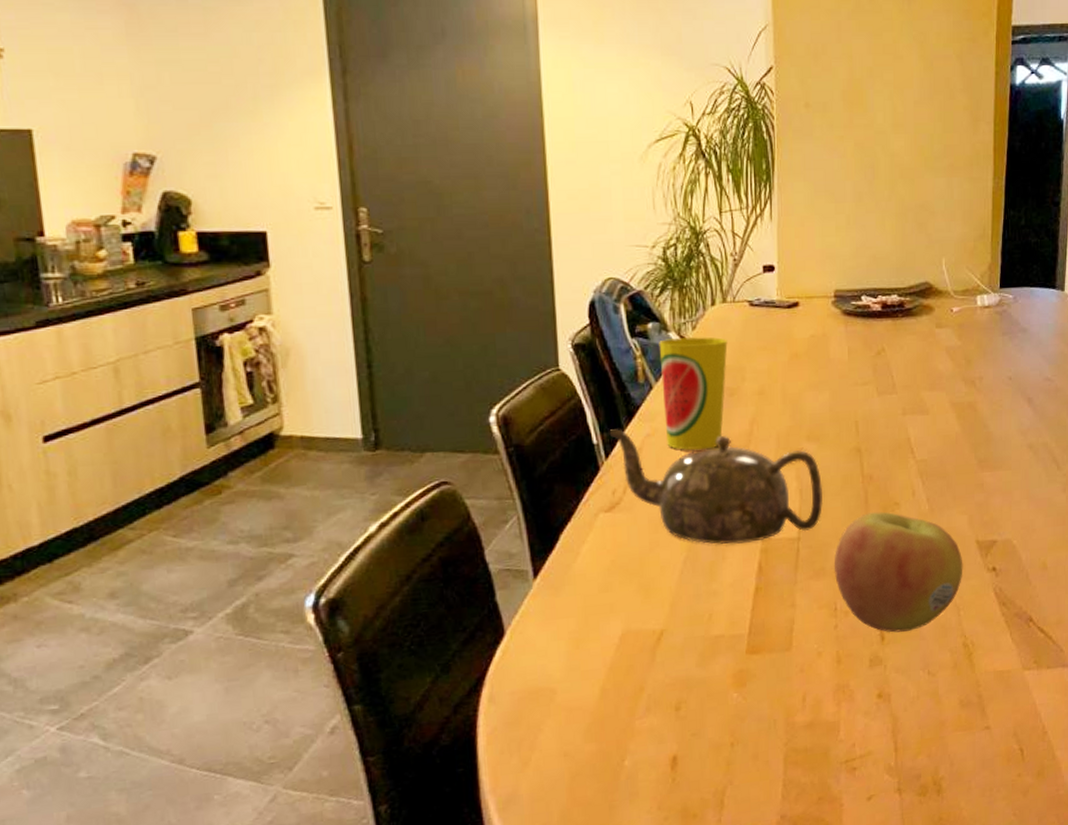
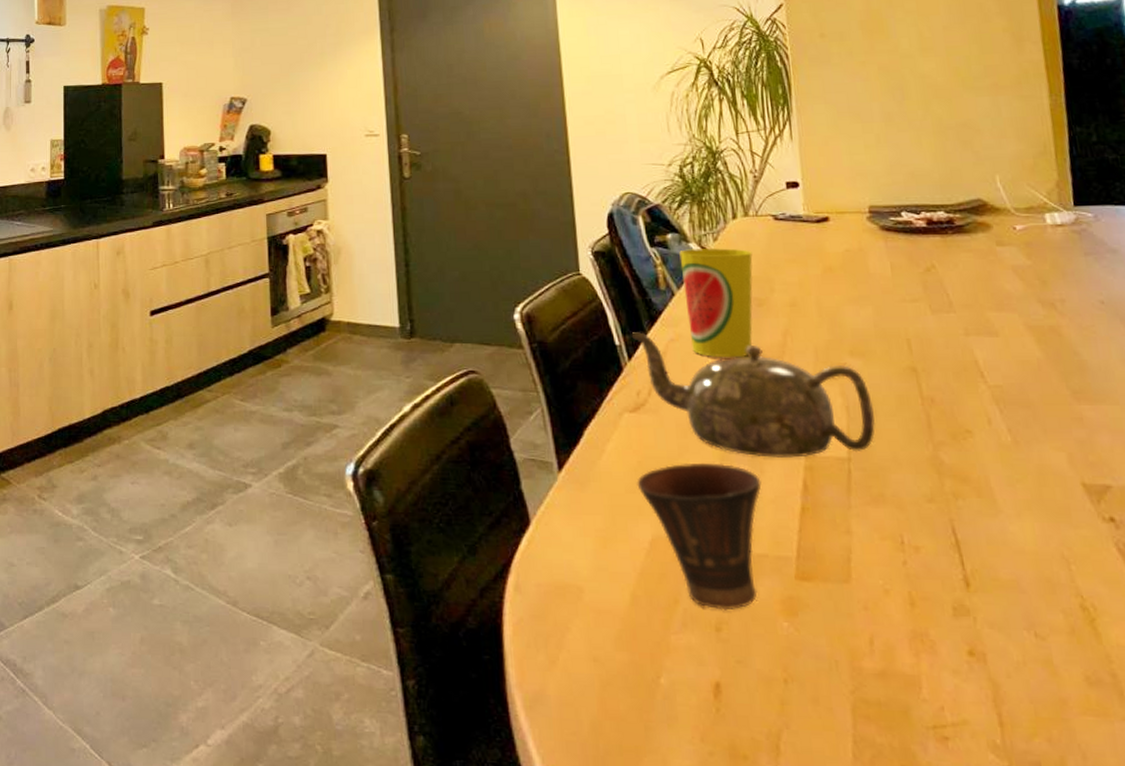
cup: none [609,554,723,691] -> present [637,463,762,611]
apple: present [835,512,963,633] -> none [895,439,1069,580]

